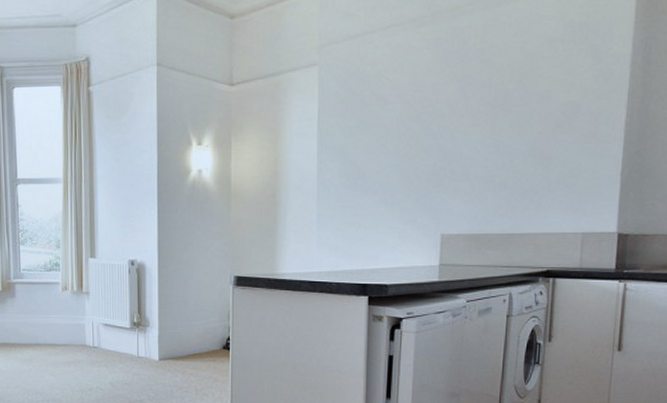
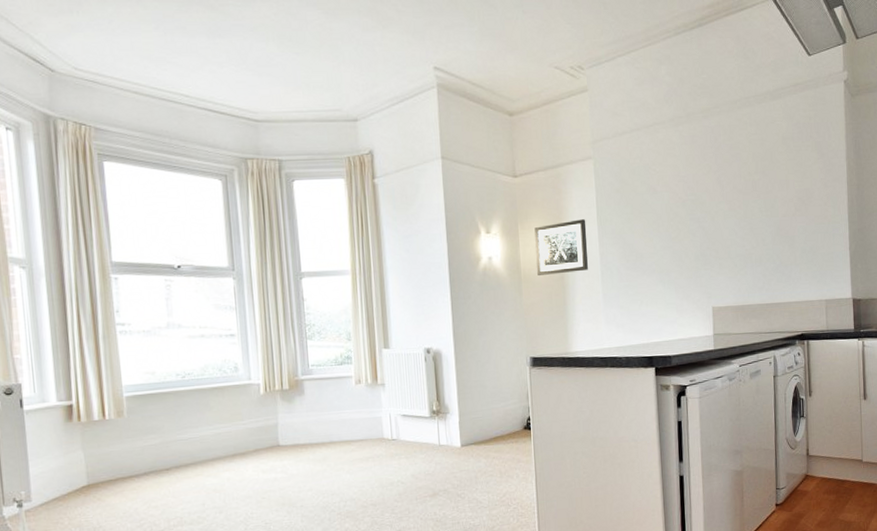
wall art: none [248,132,305,191] -> present [534,219,588,275]

